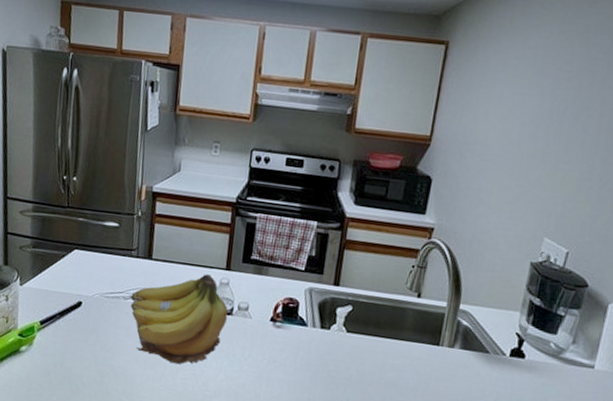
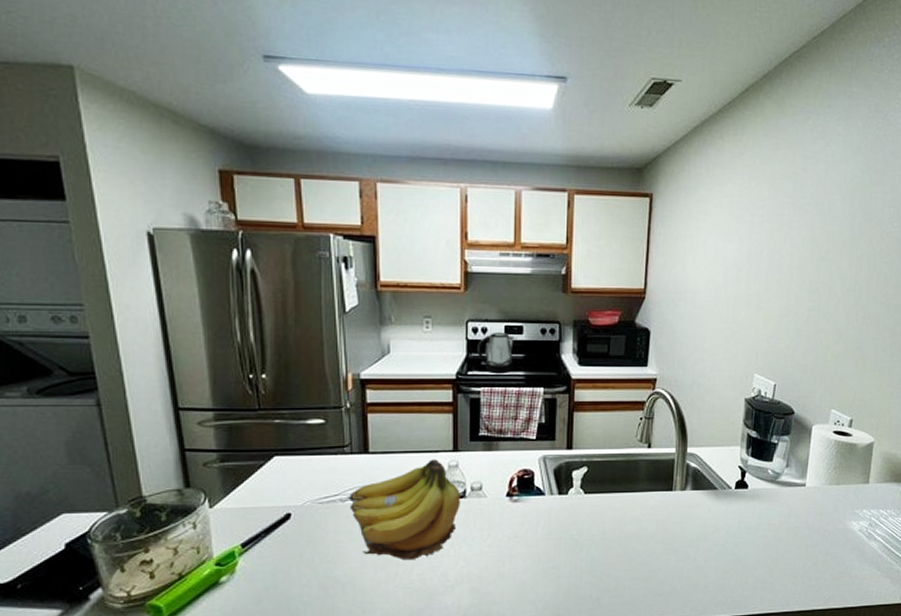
kettle: none [258,163,295,203] -> present [478,333,514,373]

